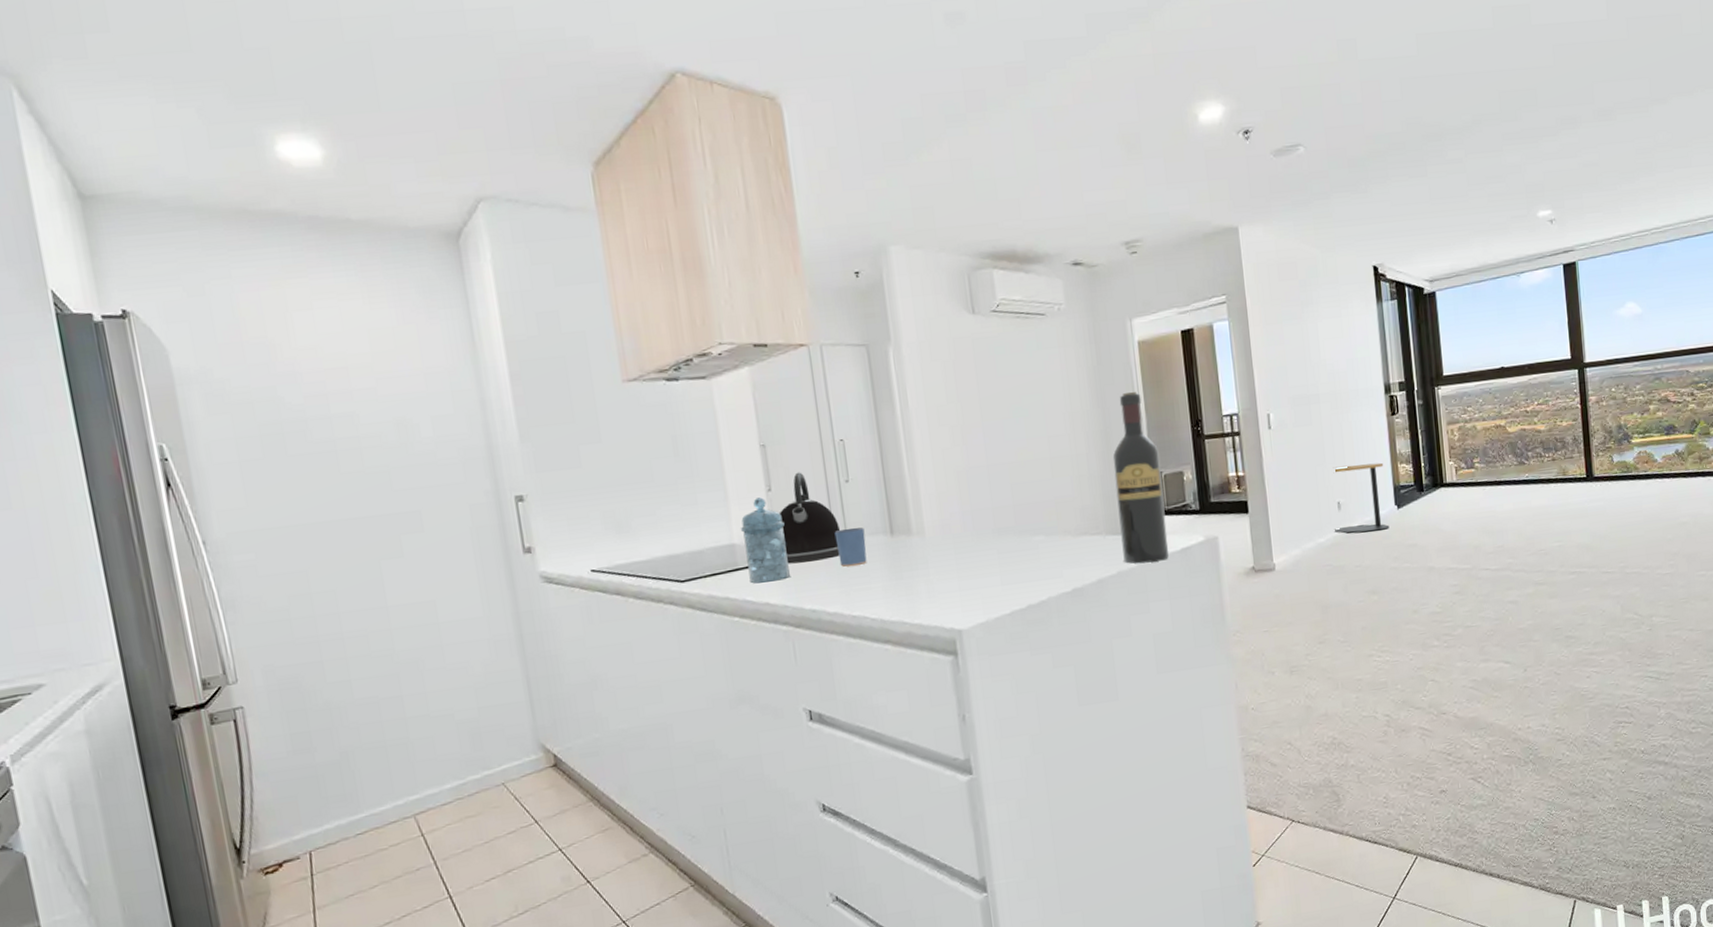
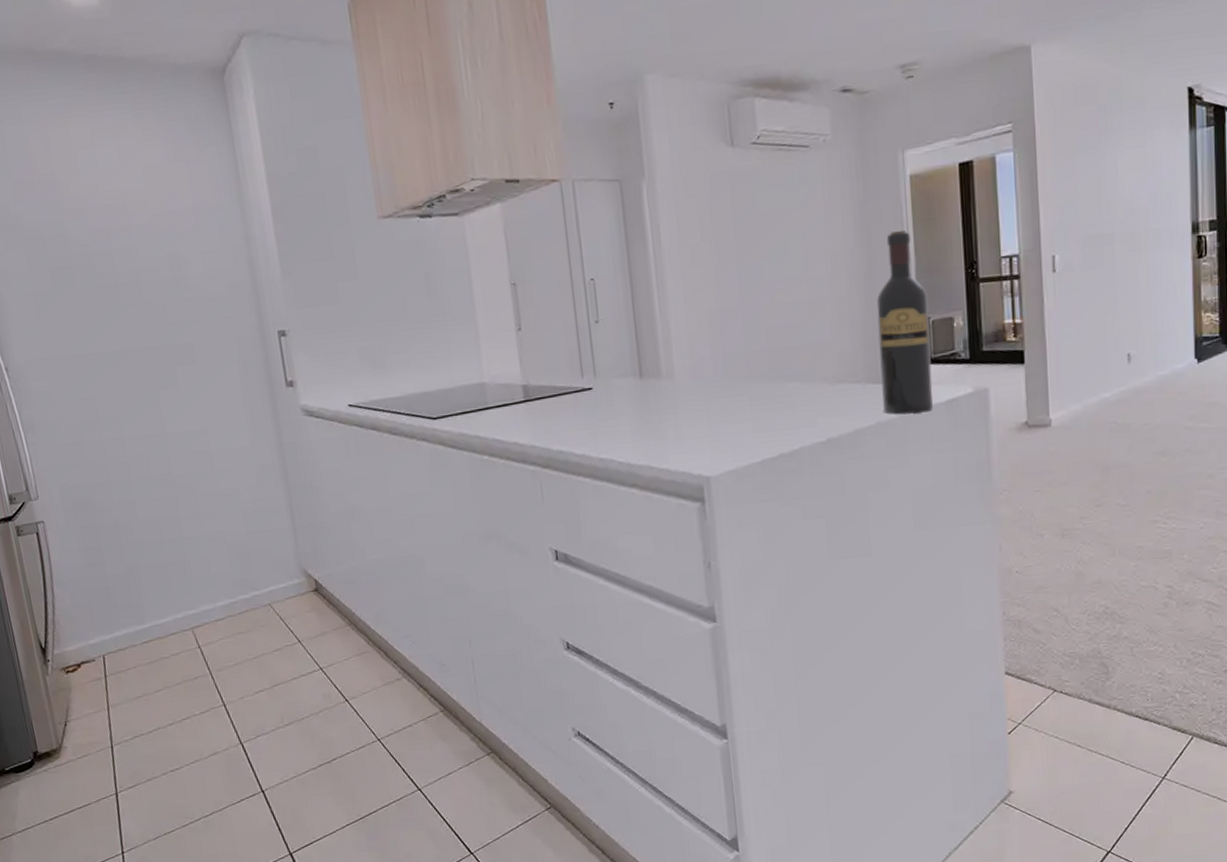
canister: present [740,497,790,584] -> none [490,337,538,423]
kettle: present [780,472,841,564] -> none [529,311,590,405]
mug: present [834,527,867,567] -> none [583,369,615,409]
side table: present [1334,462,1390,534] -> none [1121,311,1187,389]

